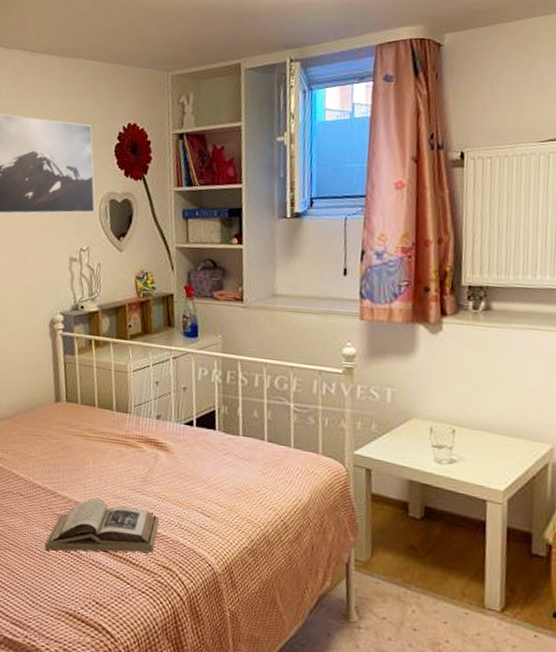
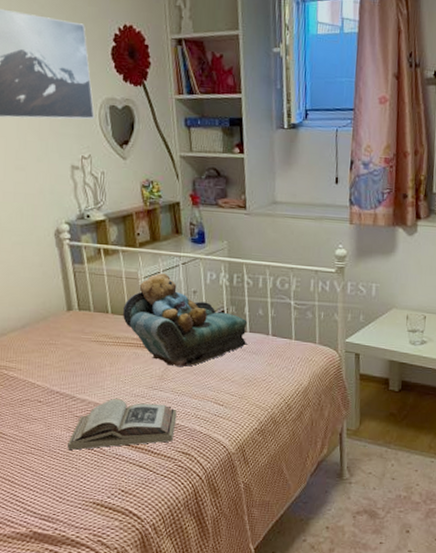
teddy bear: none [109,367,241,470] -> present [123,273,249,367]

